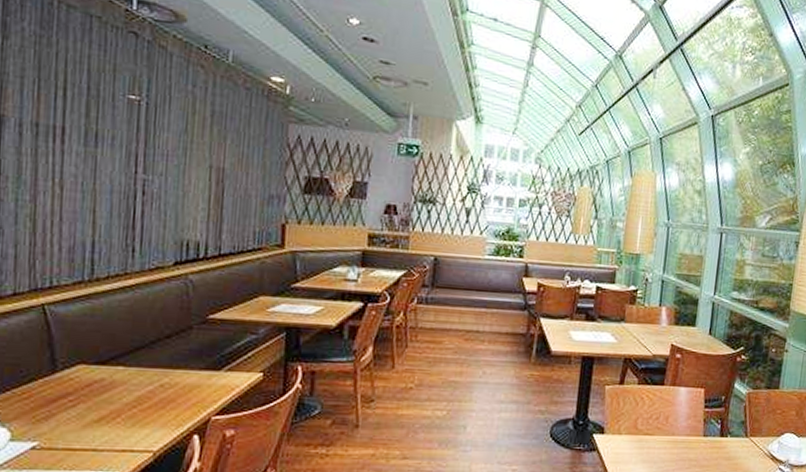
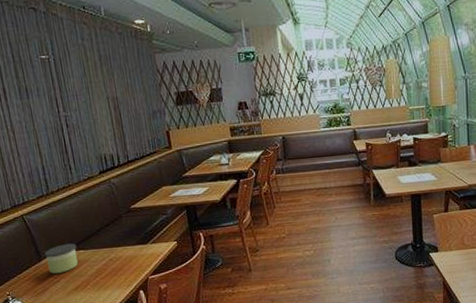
candle: none [62,354,116,395] -> present [44,243,79,274]

